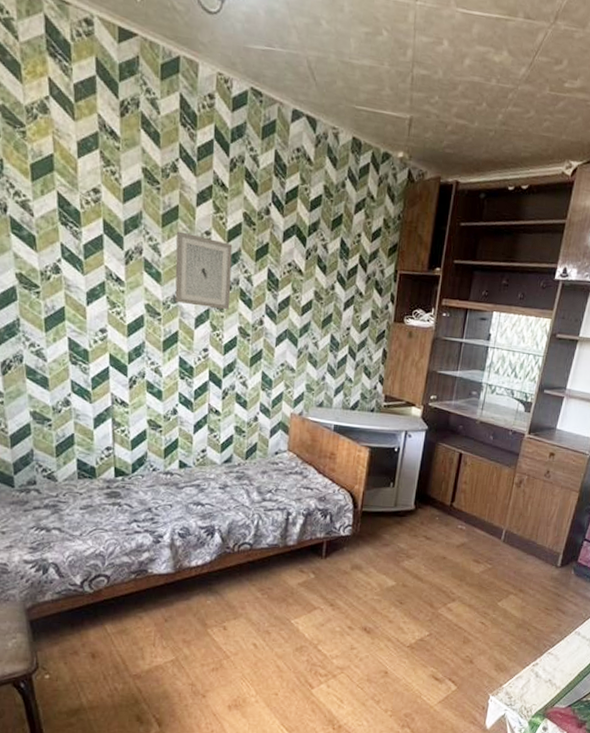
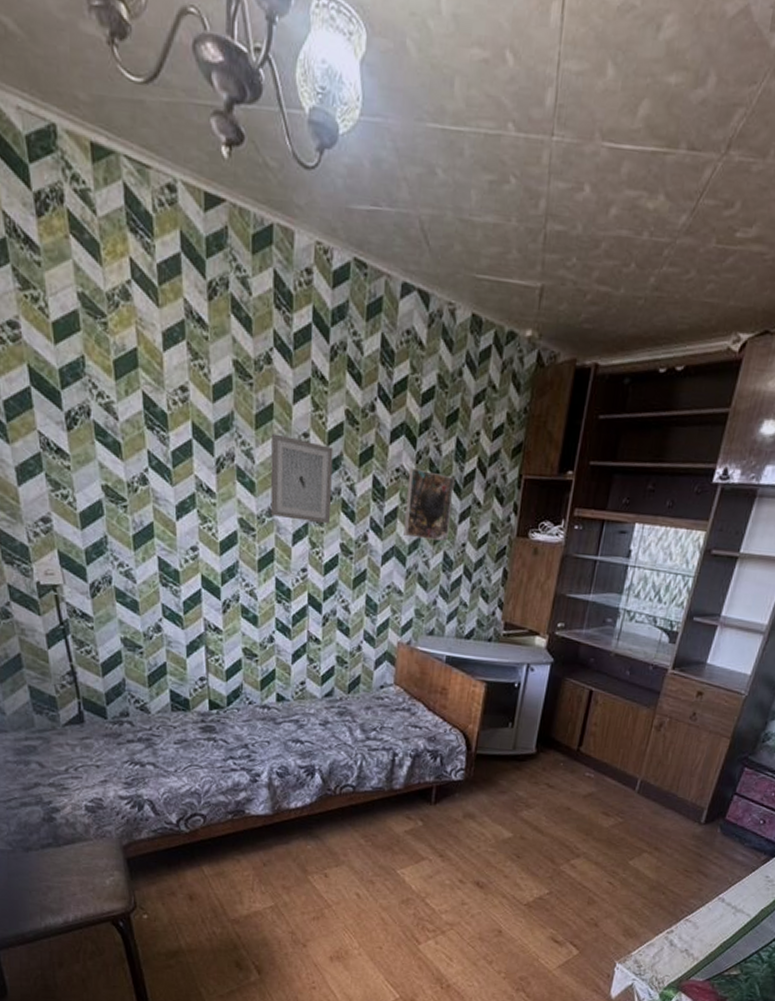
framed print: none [295,263,340,326] -> present [403,468,455,541]

